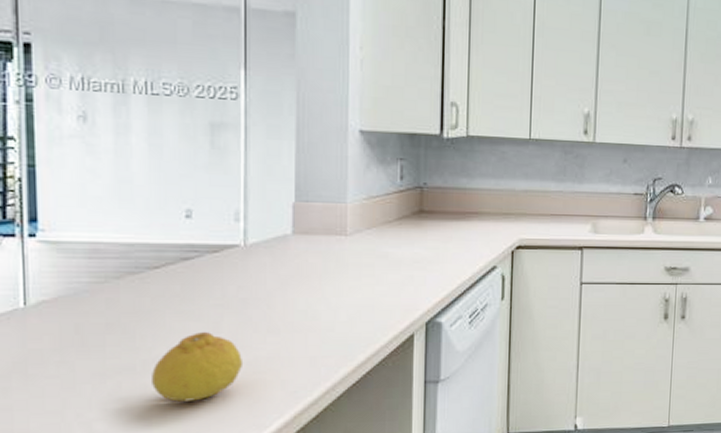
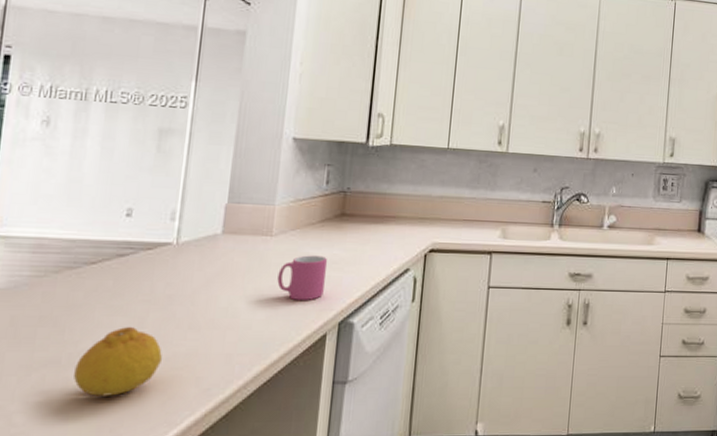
mug: none [357,254,409,302] -> present [277,255,328,301]

